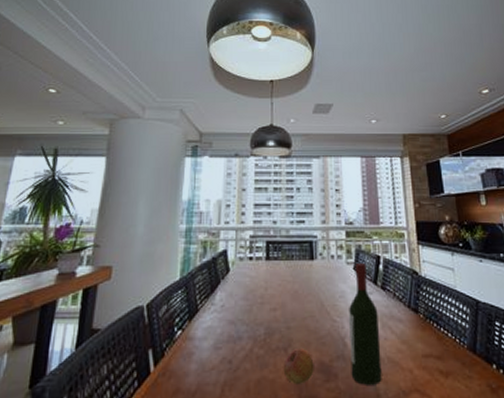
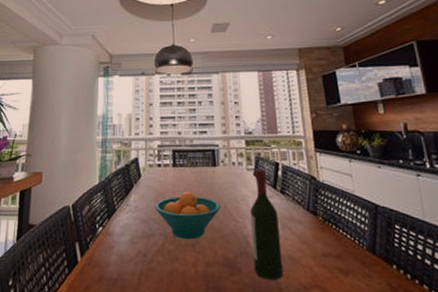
fruit bowl: none [243,287,317,343] -> present [154,191,221,240]
fruit: present [283,349,314,384] -> none [192,245,220,276]

